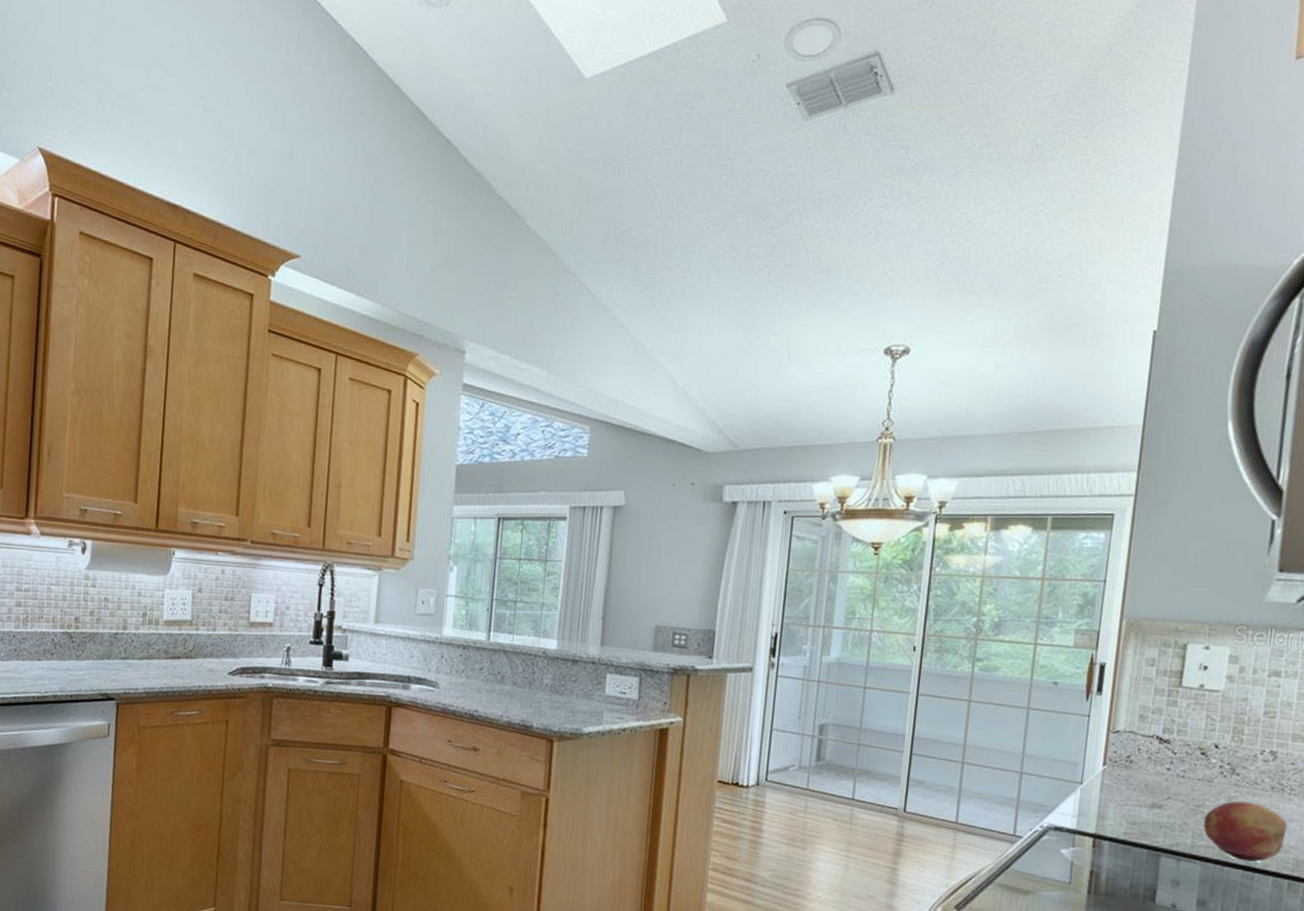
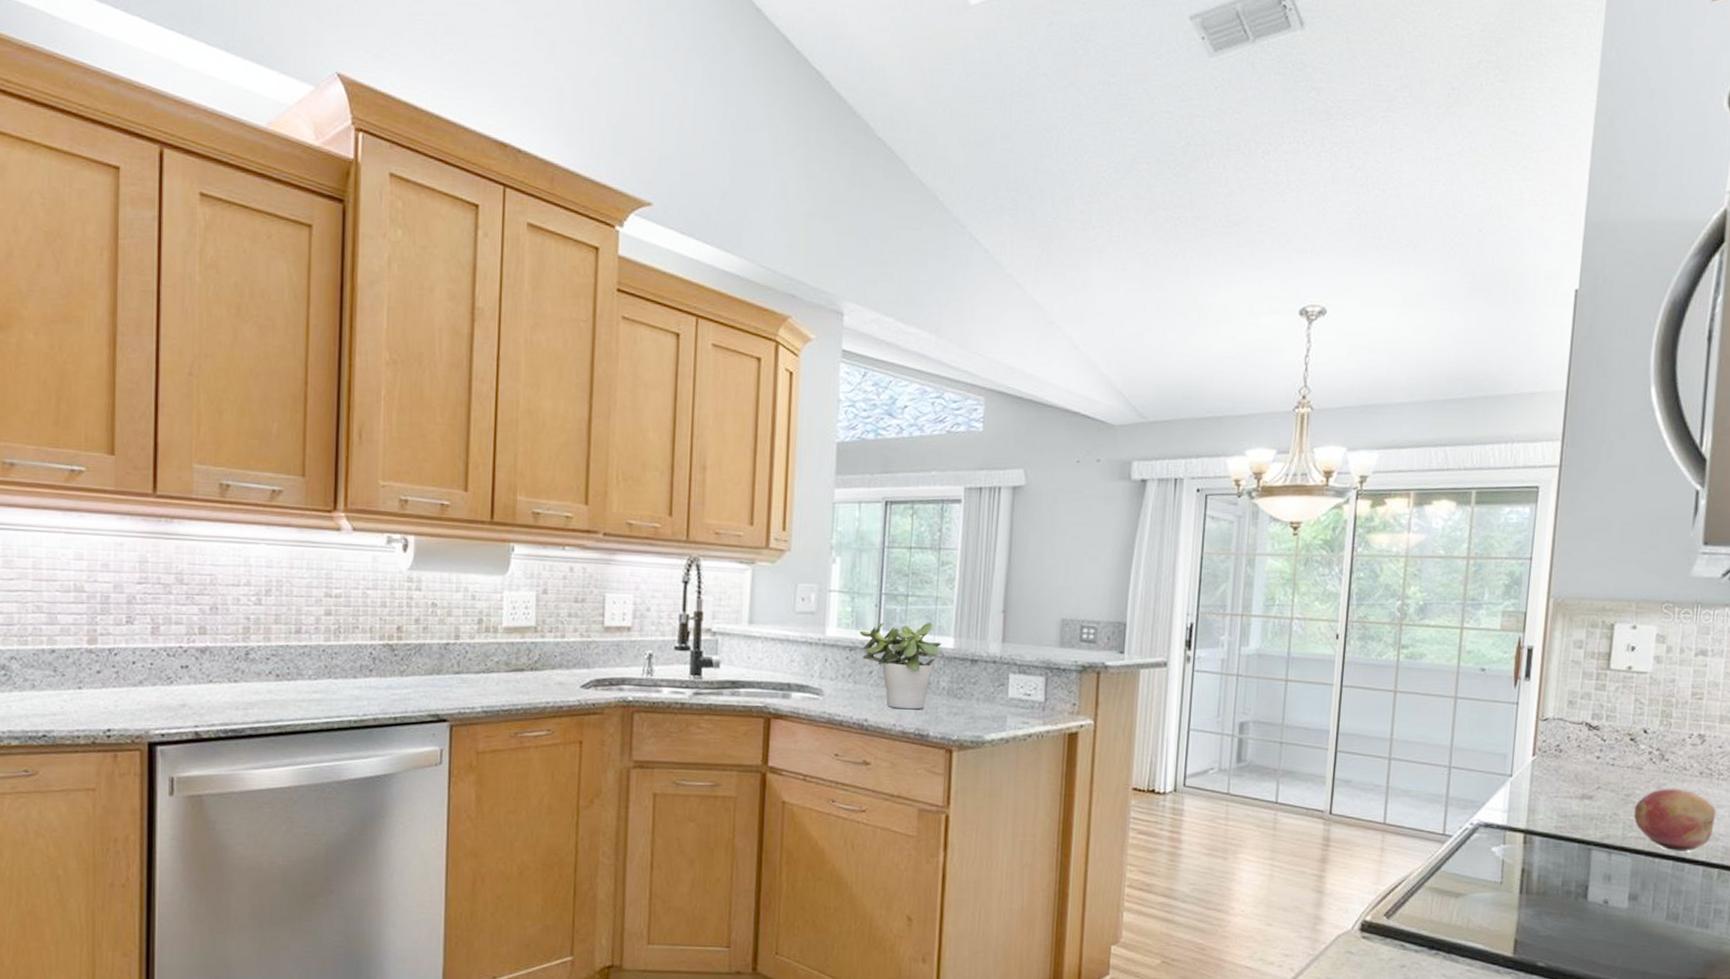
potted plant: none [472,624,545,704] -> present [859,622,941,710]

